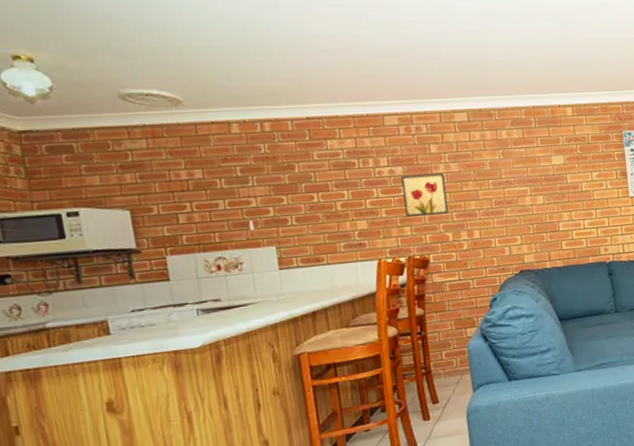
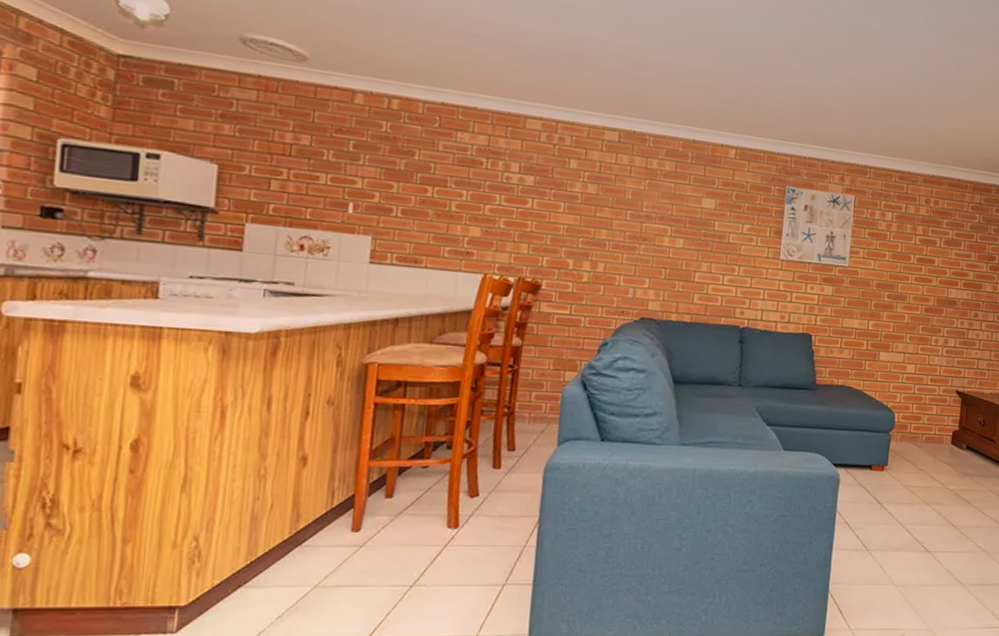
wall art: present [401,173,448,217] -> none [526,187,578,238]

